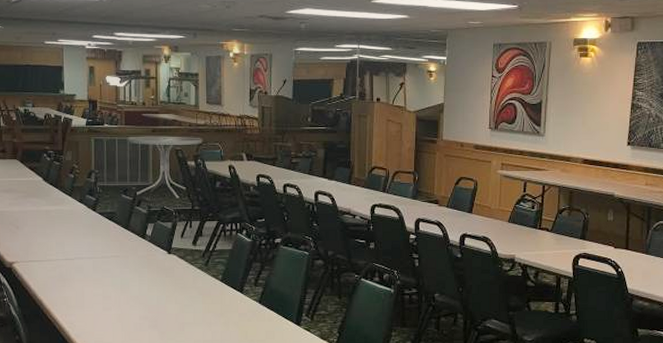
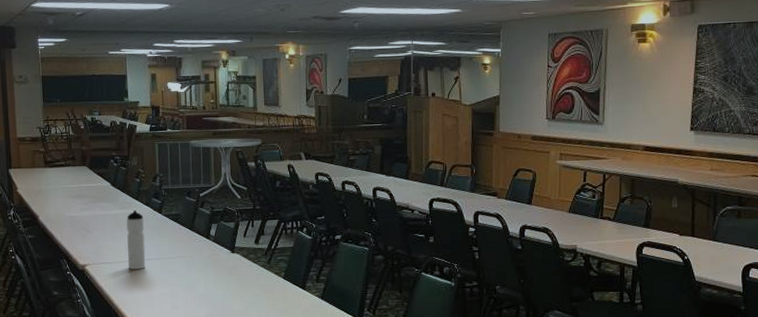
water bottle: none [58,207,78,268] -> present [126,210,146,269]

